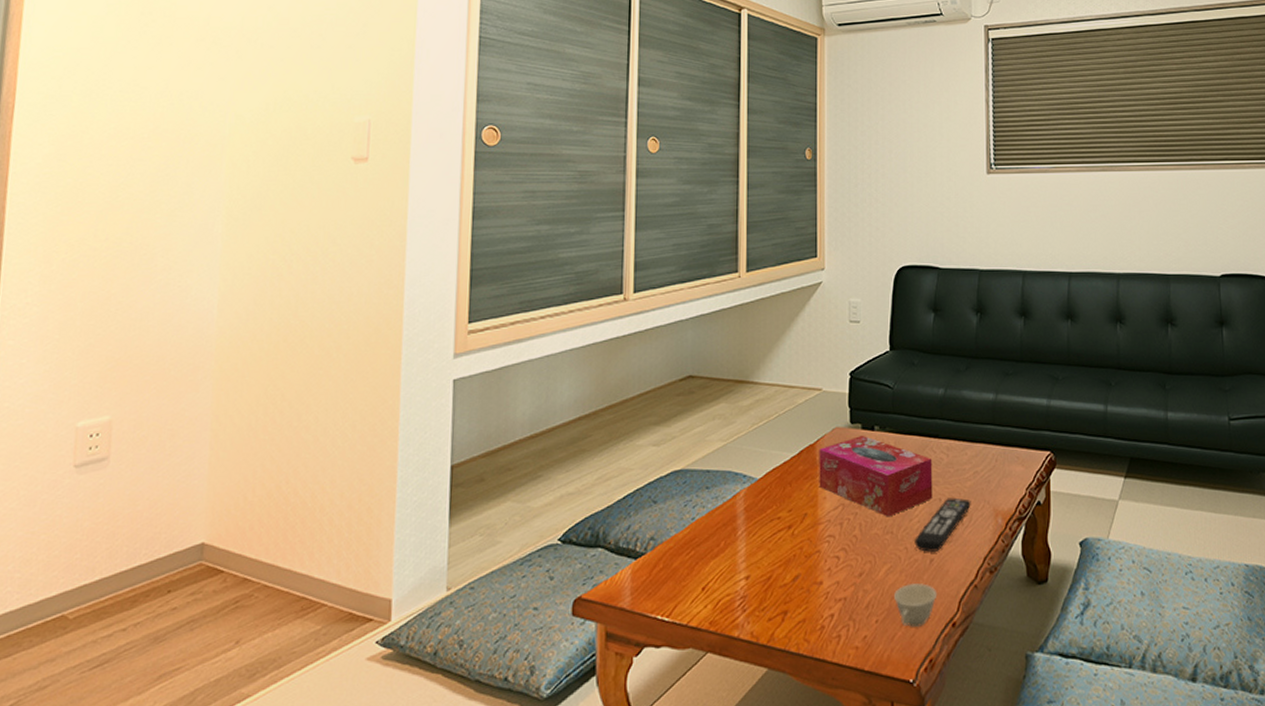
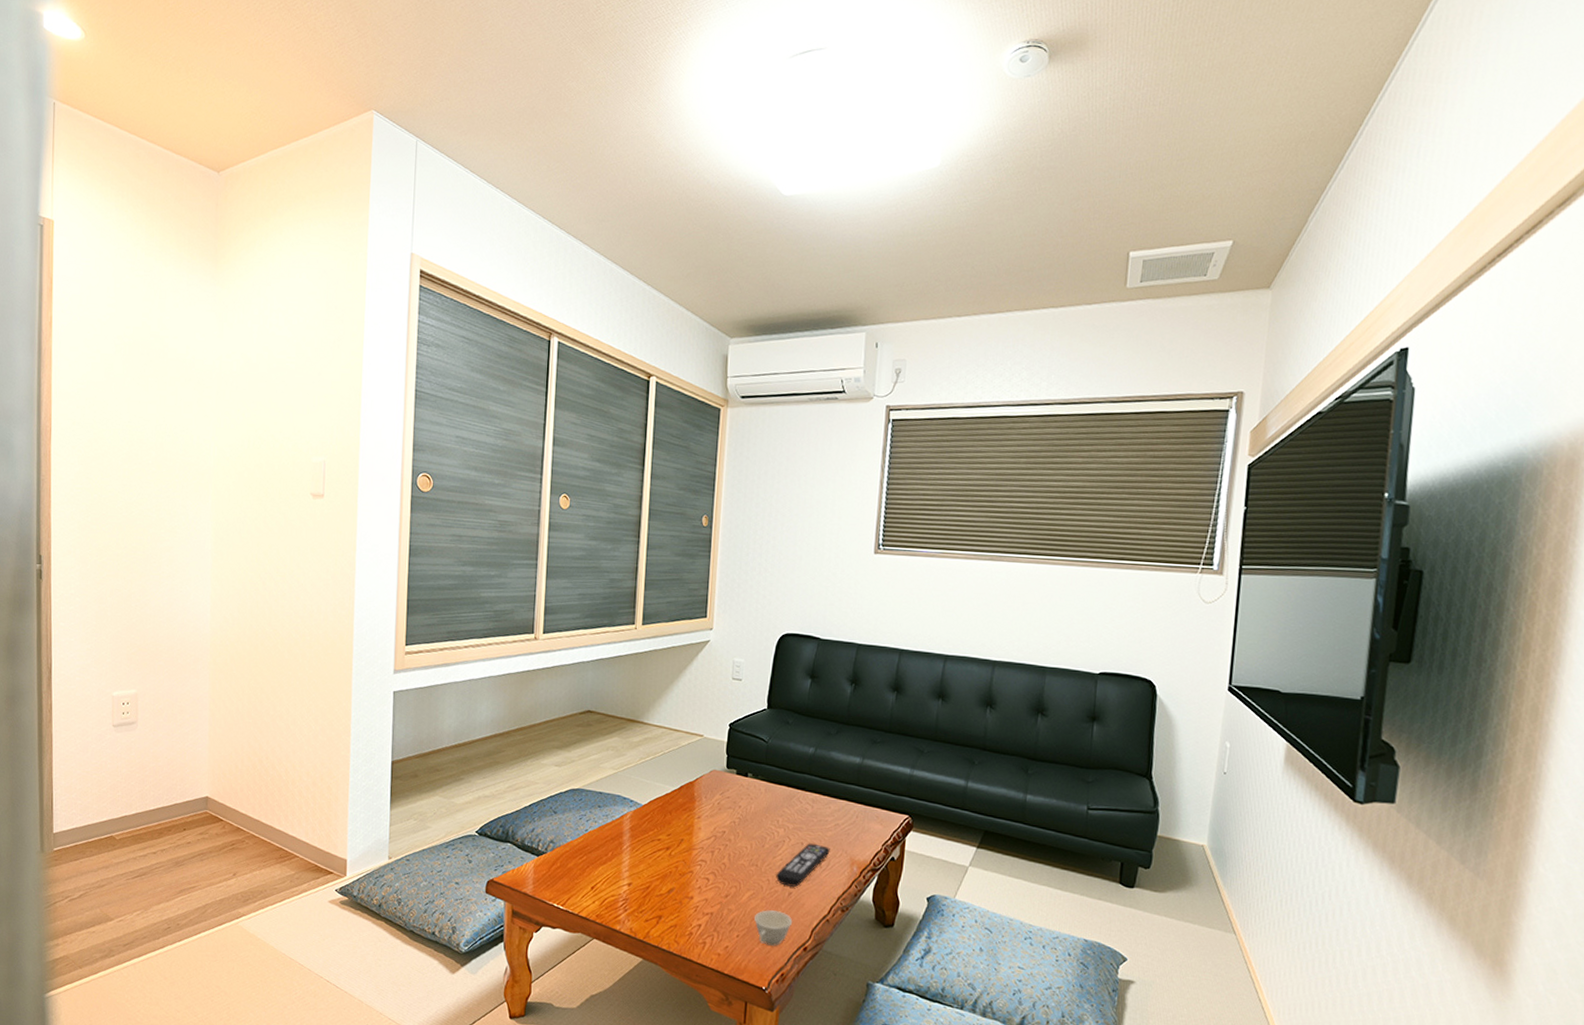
tissue box: present [819,436,933,517] -> none [695,780,798,852]

